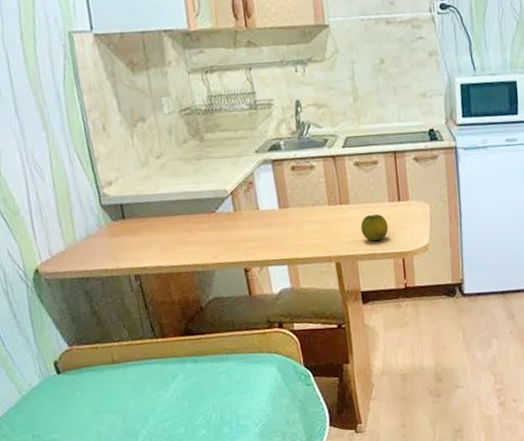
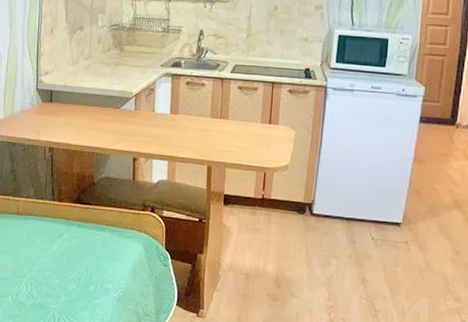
fruit: present [360,214,389,242] -> none [233,131,257,154]

